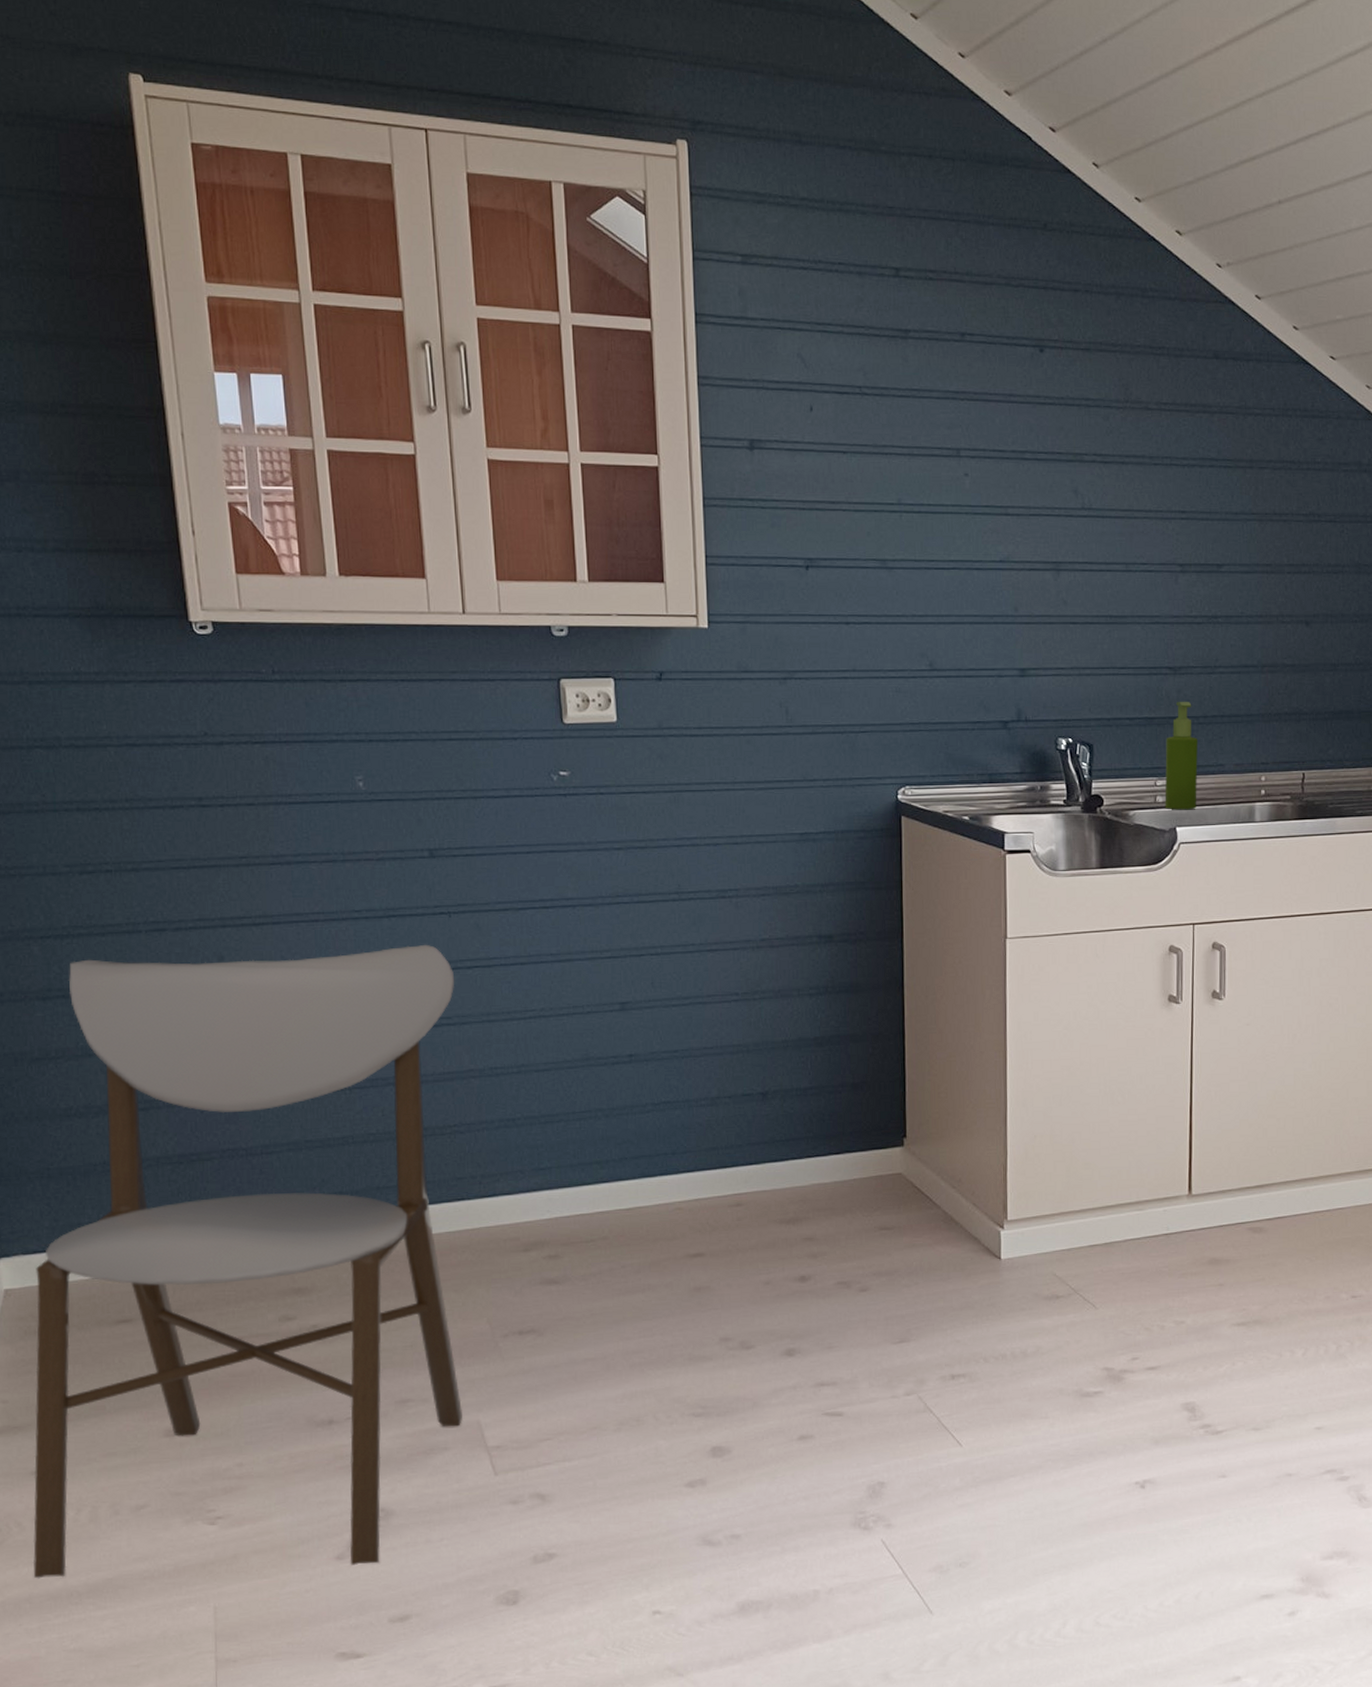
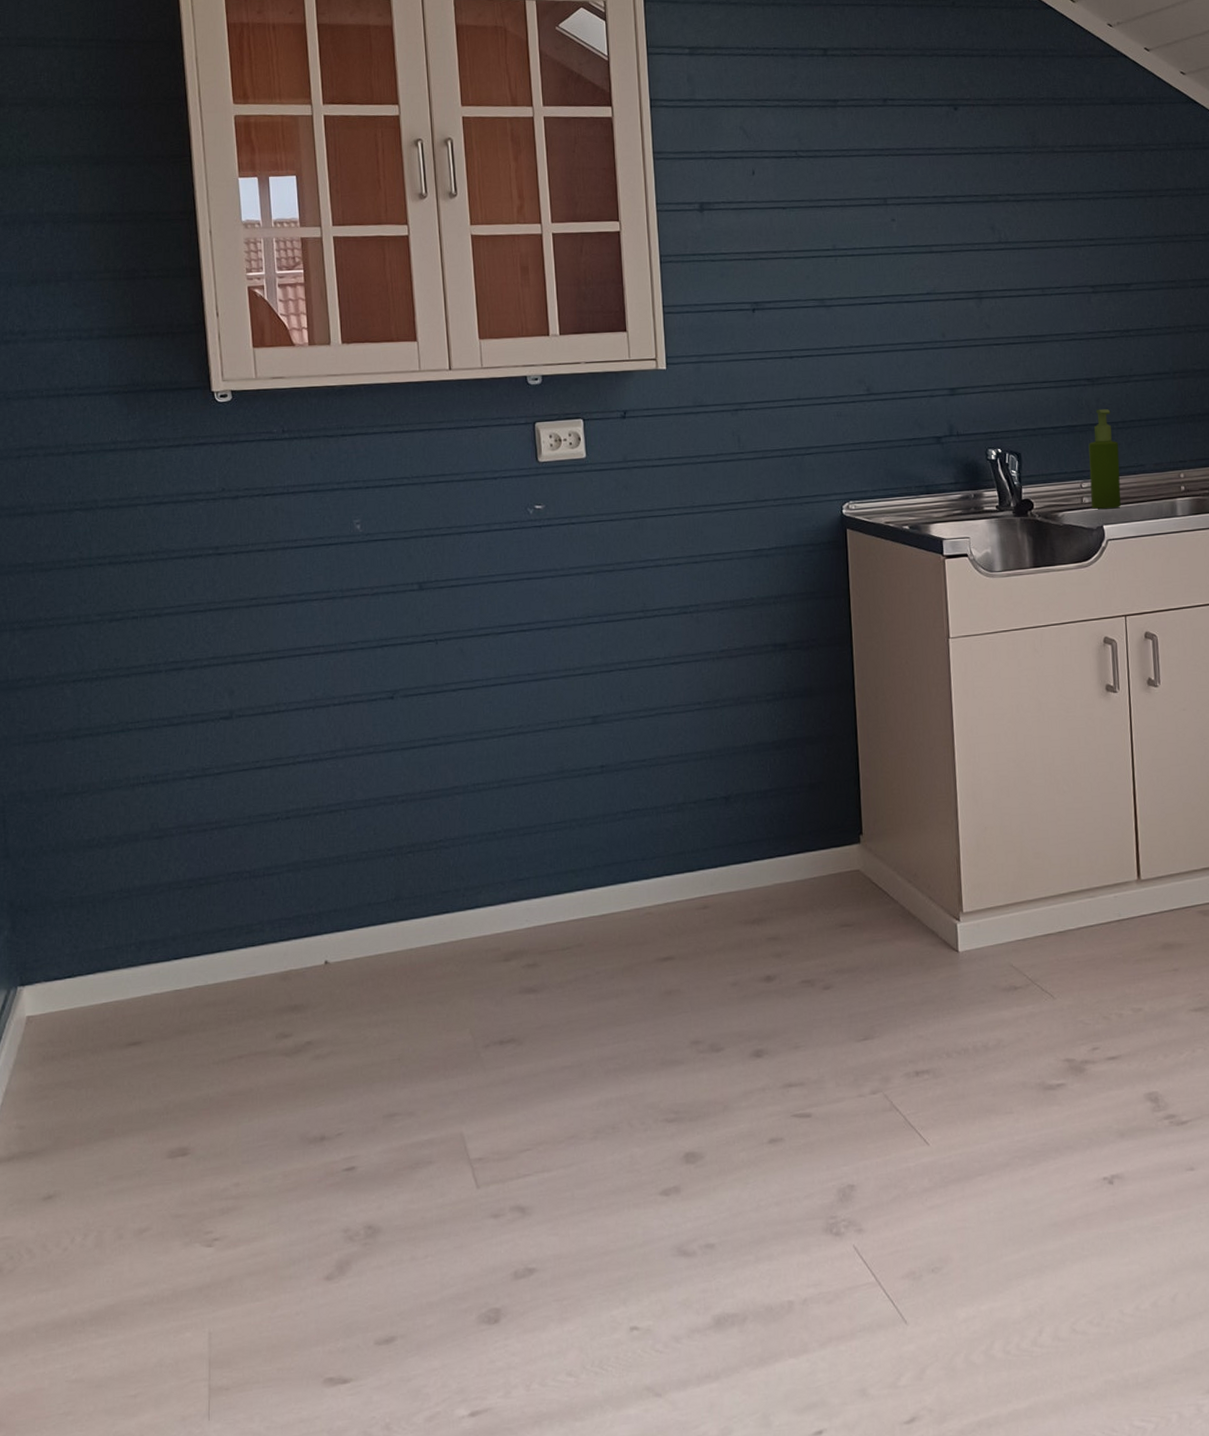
dining chair: present [33,944,462,1579] -> none [40,670,446,1307]

